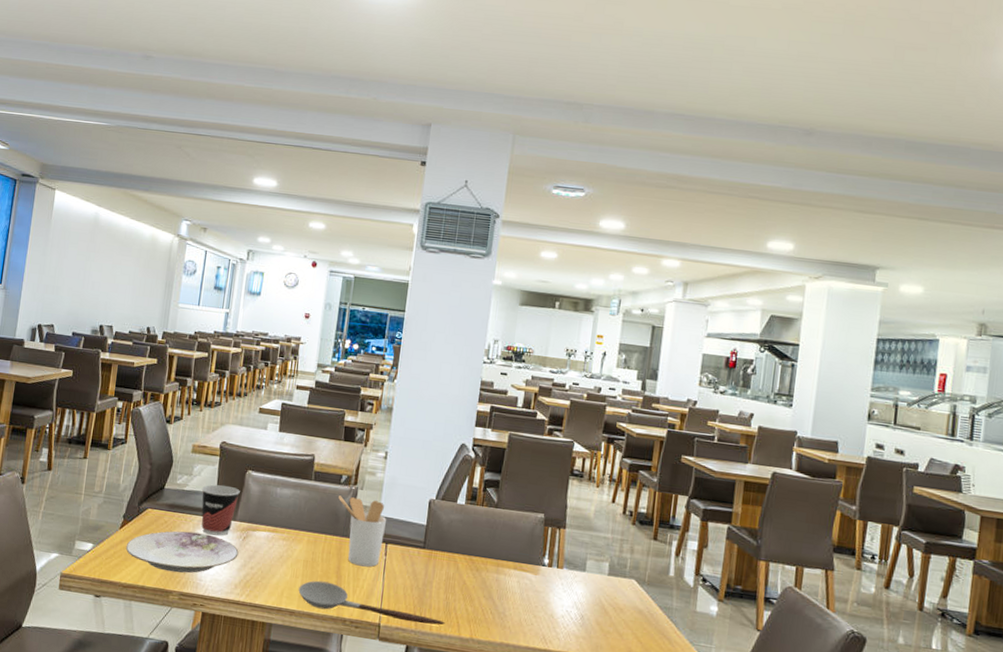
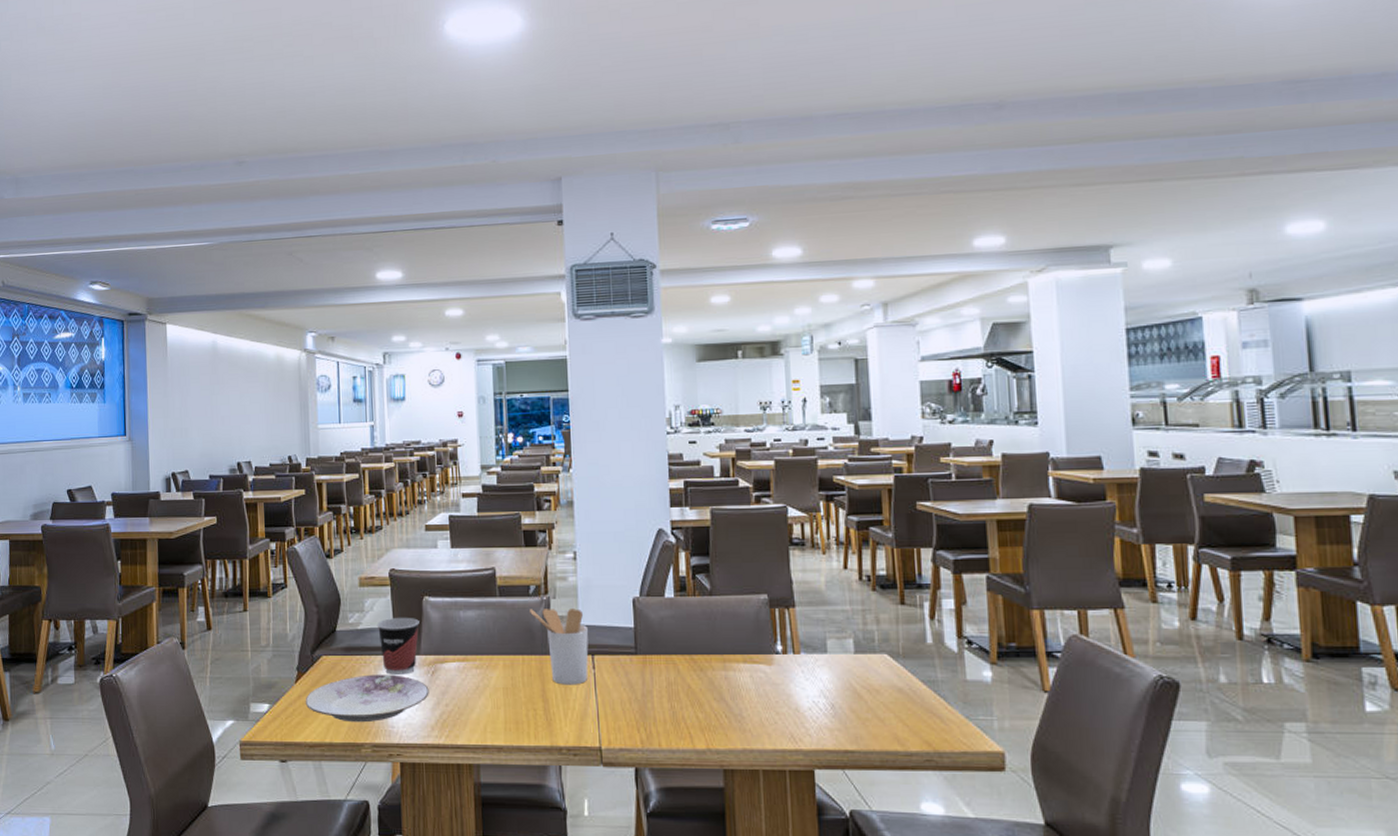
spoon: present [298,580,445,626] -> none [503,708,675,741]

